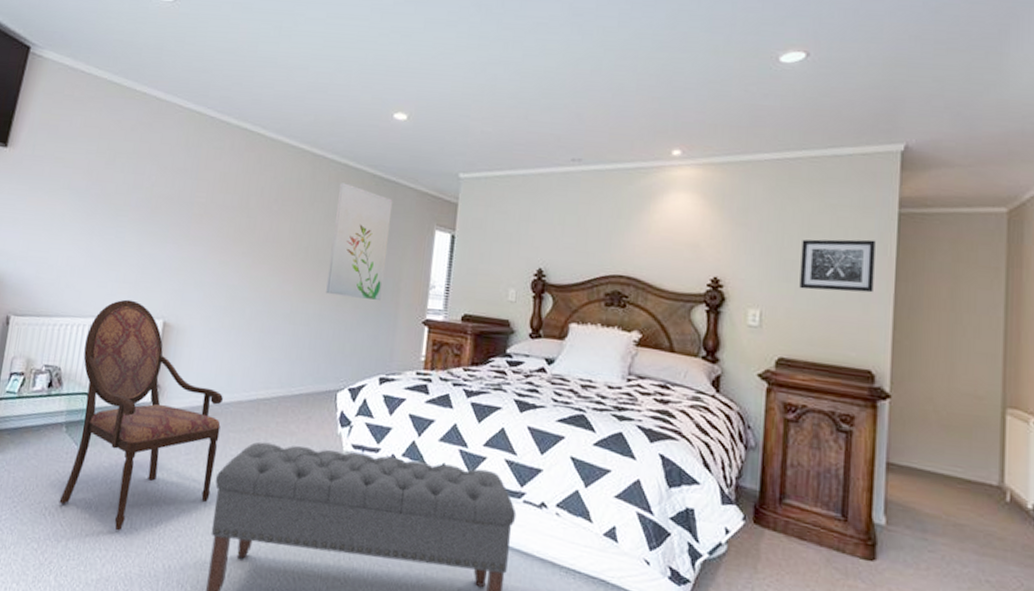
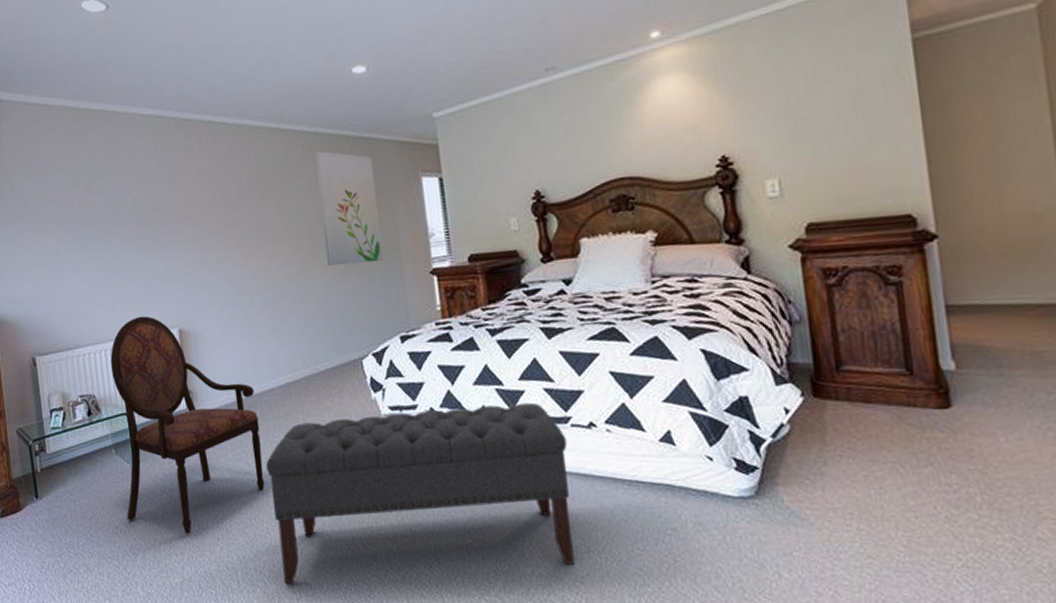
wall art: present [799,239,876,293] -> none [810,75,899,146]

